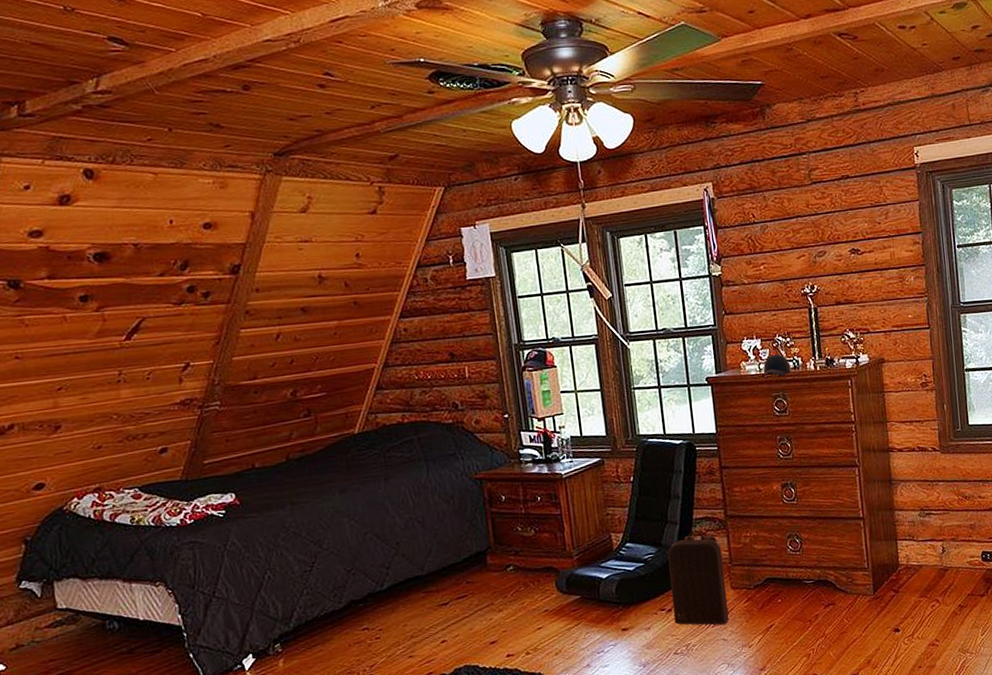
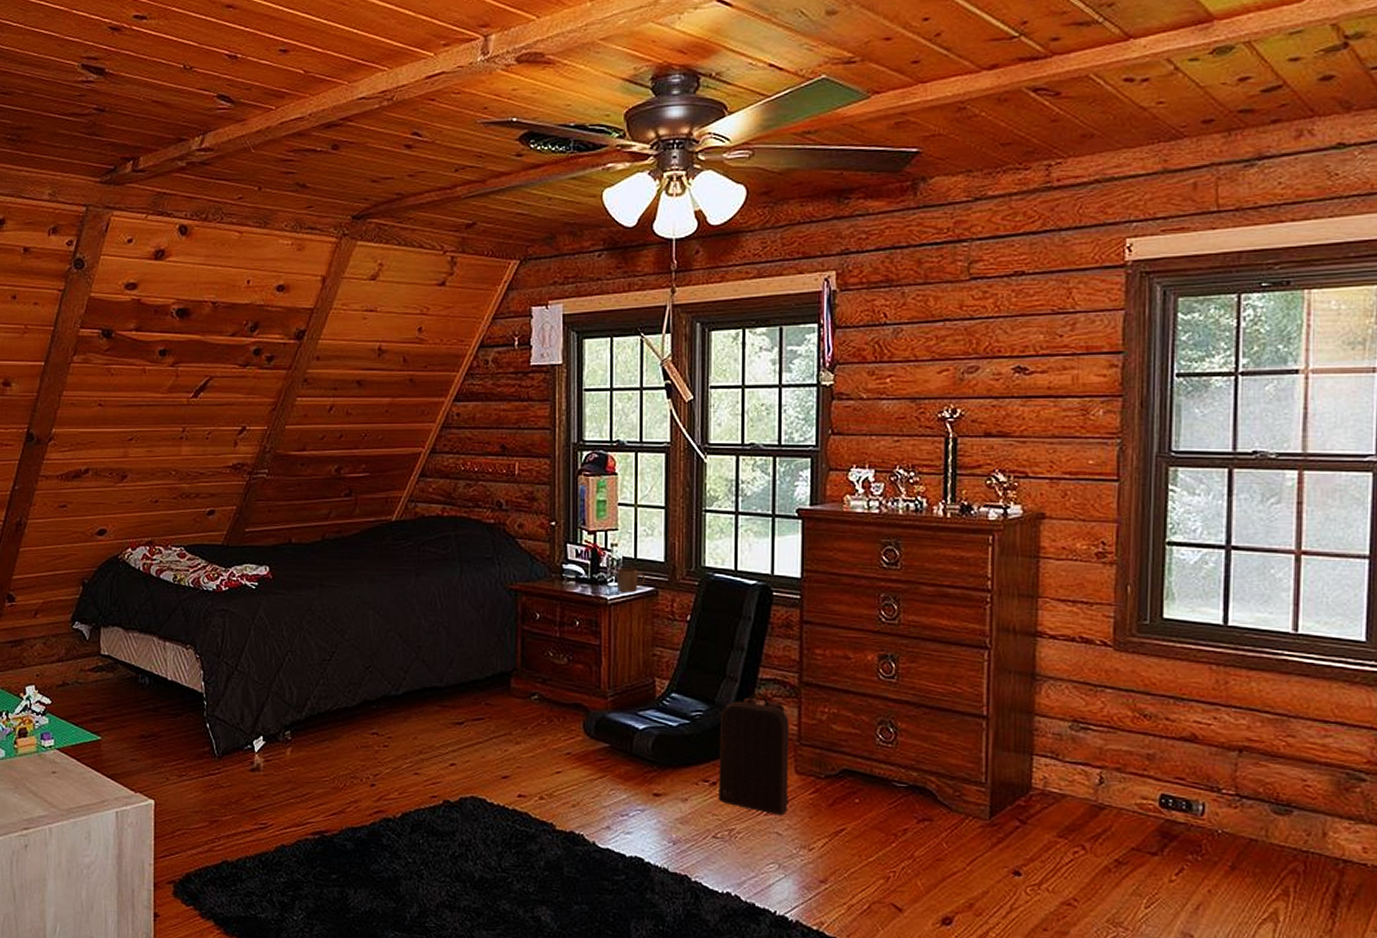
mug: none [567,444,593,467] -> present [616,567,646,593]
baseball cap: present [760,353,791,377] -> none [868,490,911,519]

